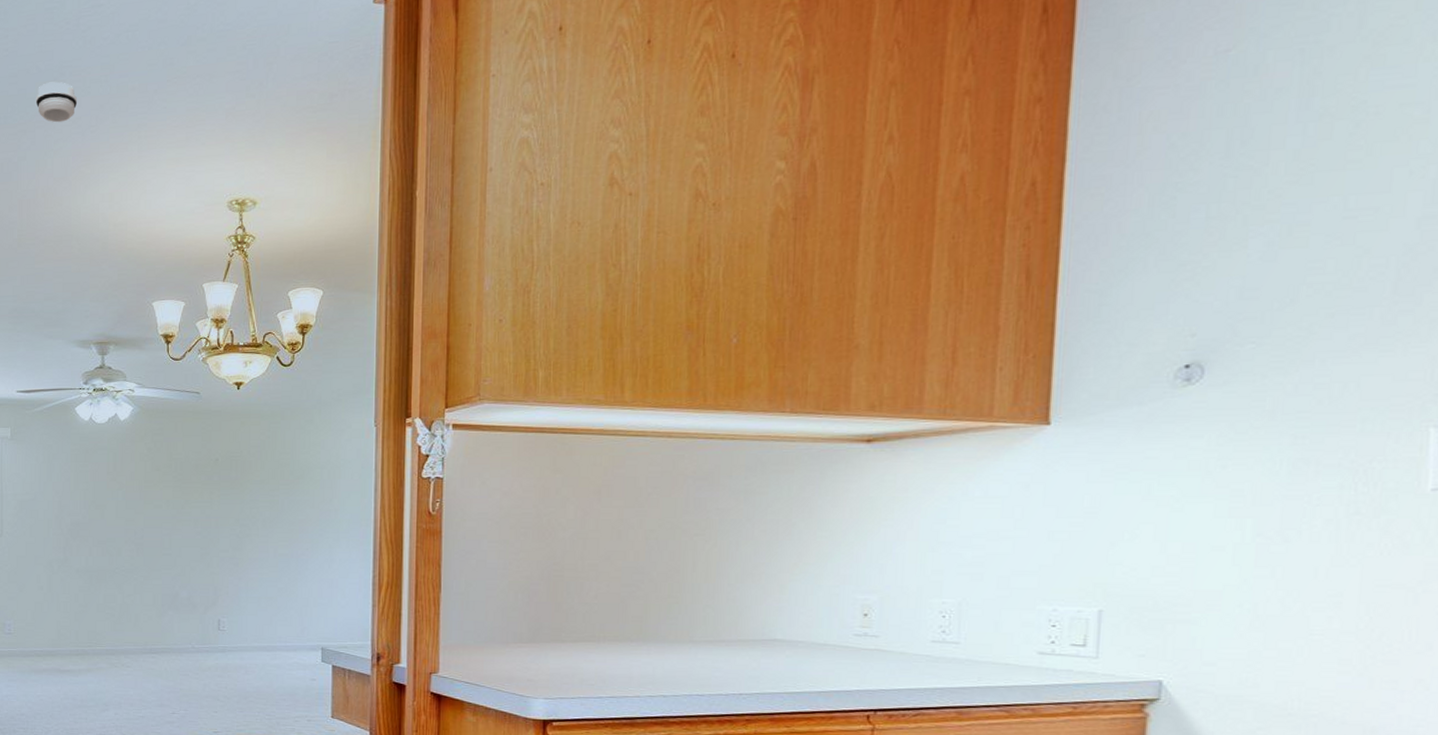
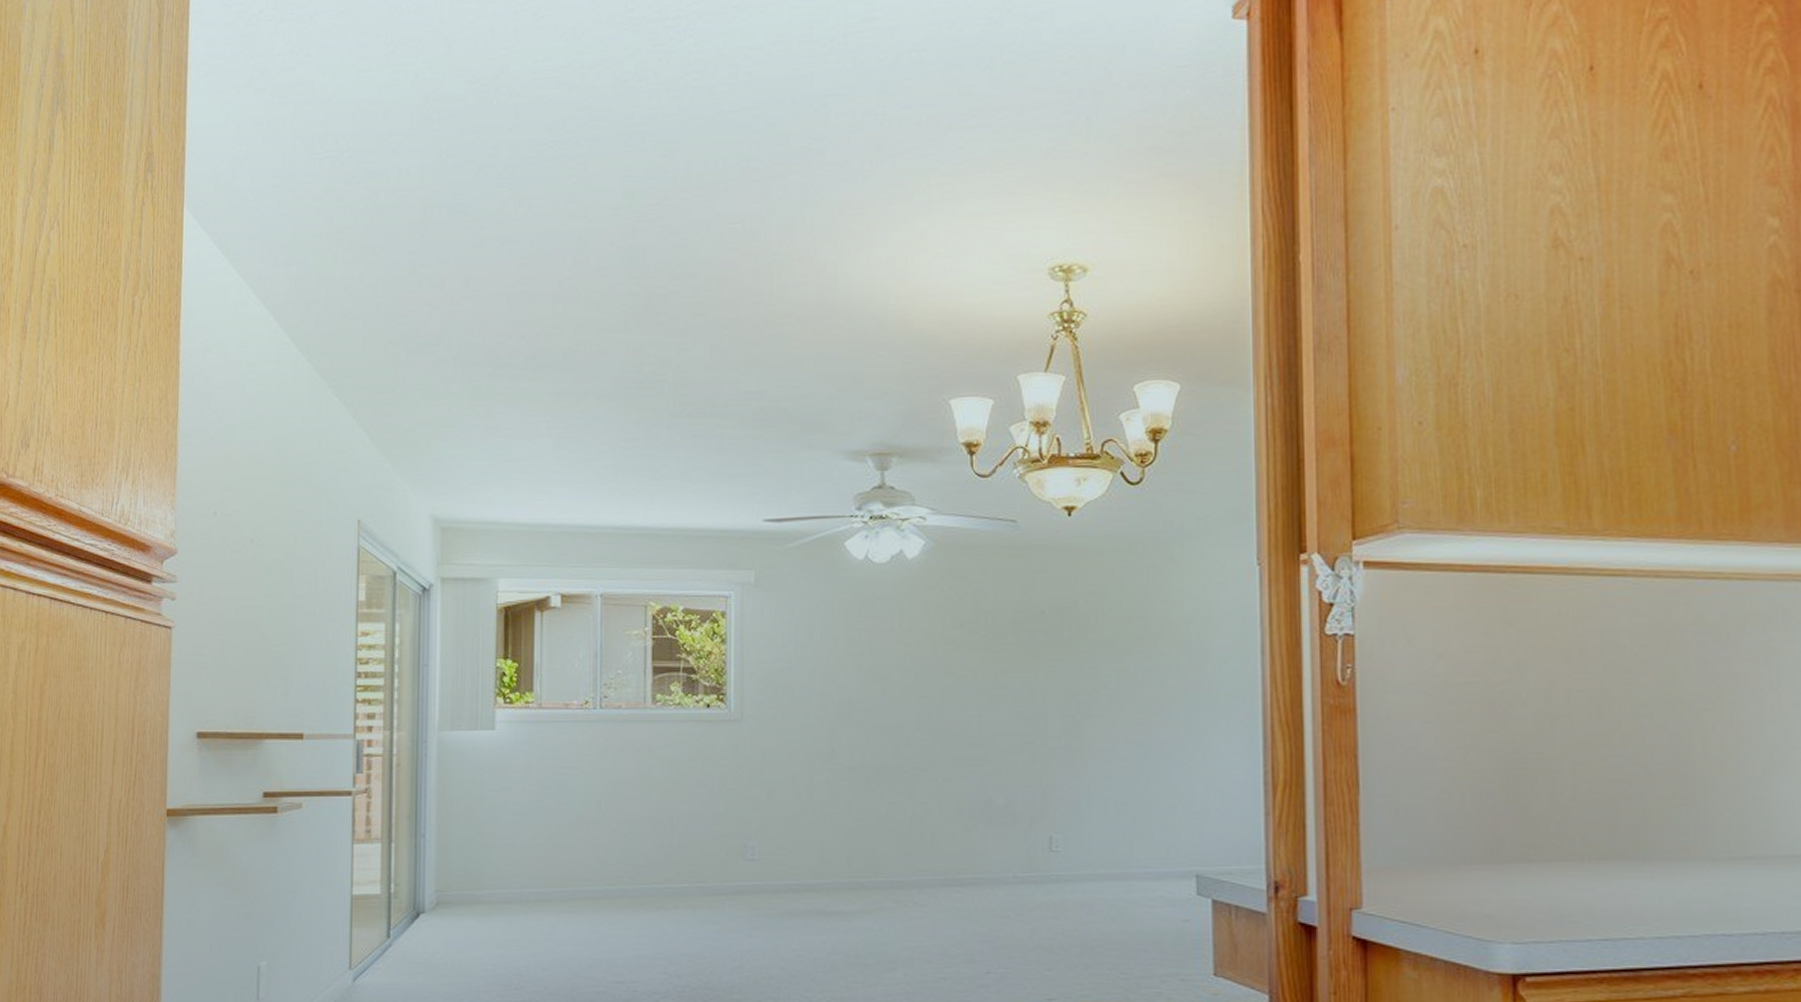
smoke detector: present [35,81,78,123] -> none [789,114,846,166]

